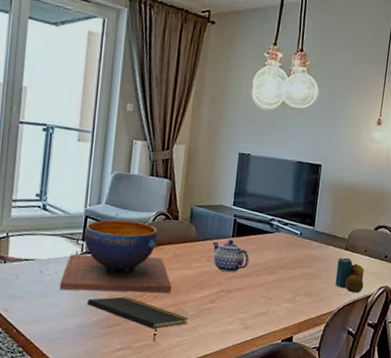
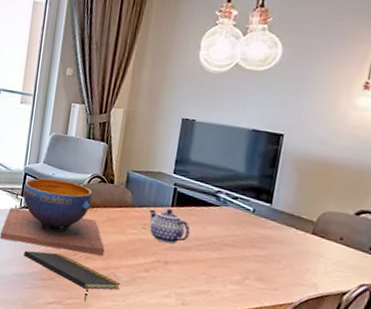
candle: present [335,257,365,293] -> none [297,242,339,287]

